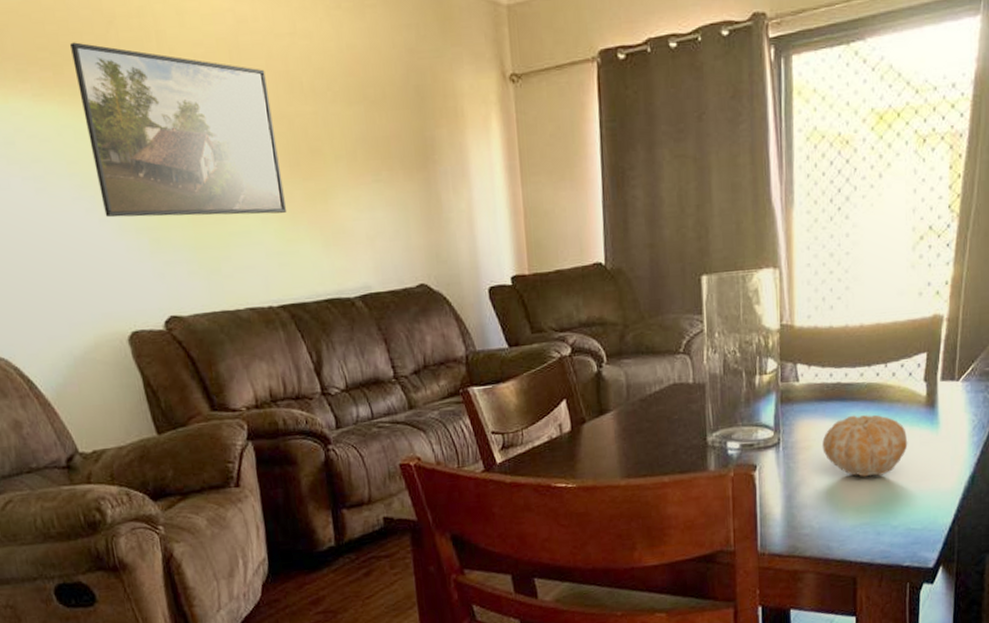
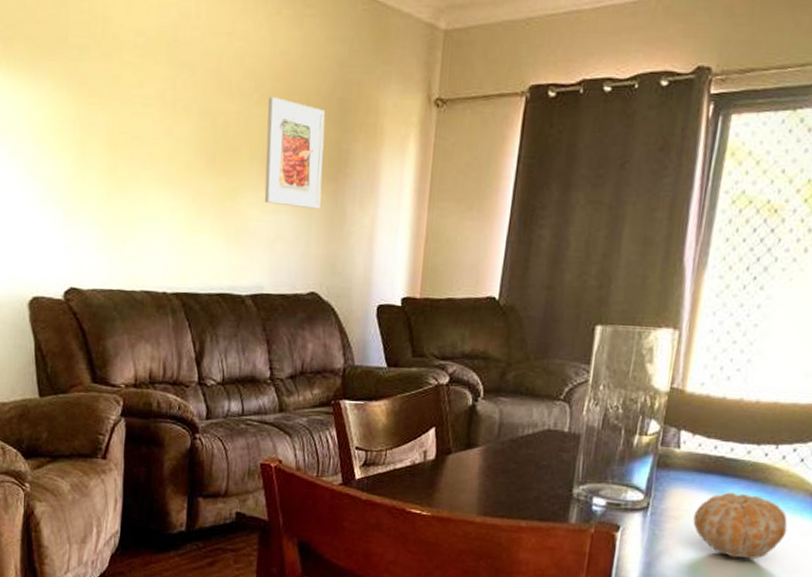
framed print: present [70,42,287,218] -> none [23,18,198,204]
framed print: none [342,92,415,201] -> present [264,97,326,210]

